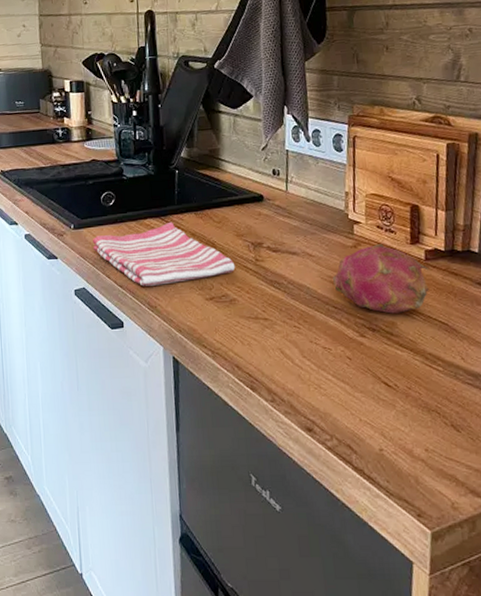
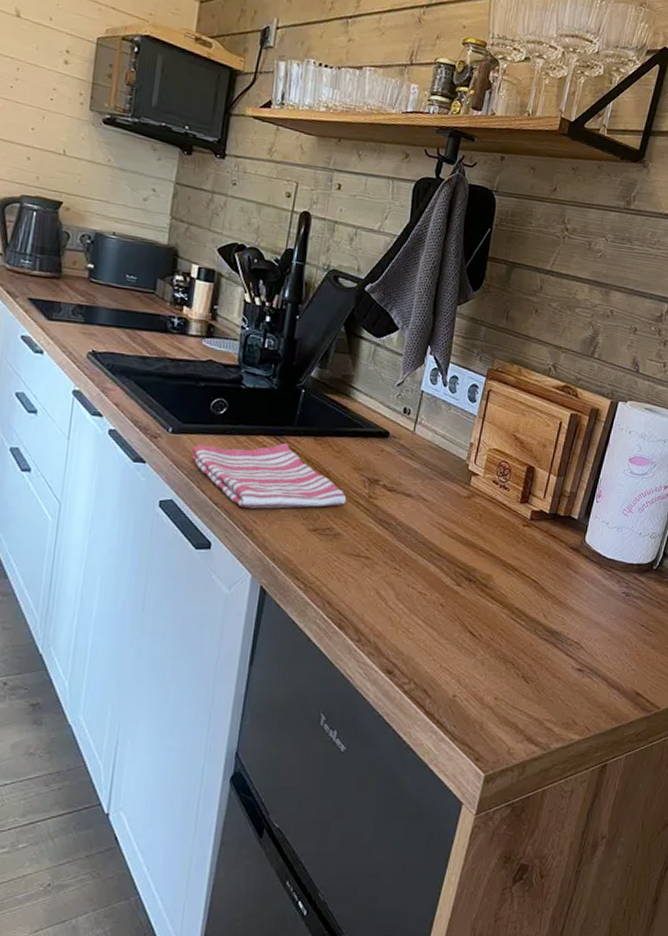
fruit: present [332,244,429,314] -> none [441,498,531,567]

